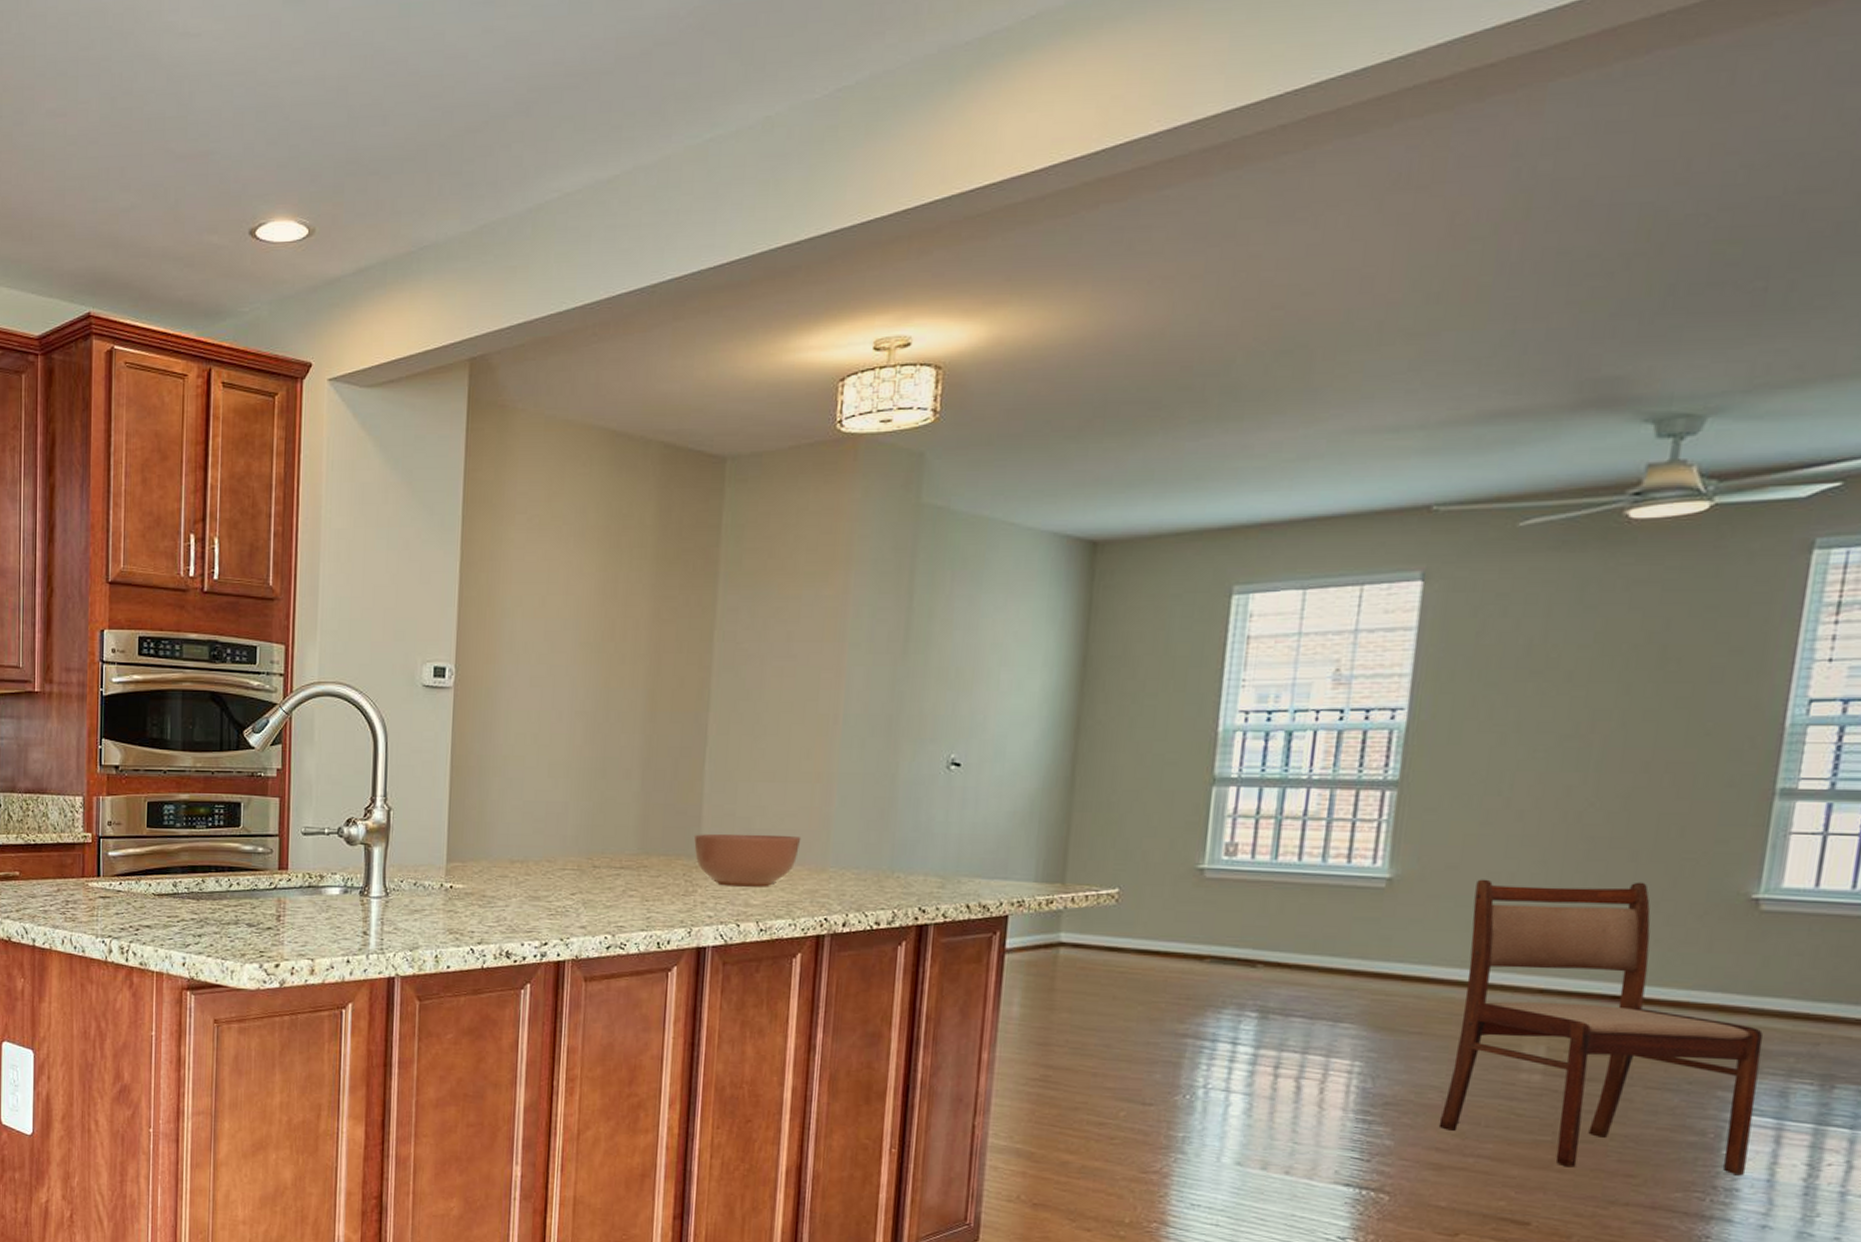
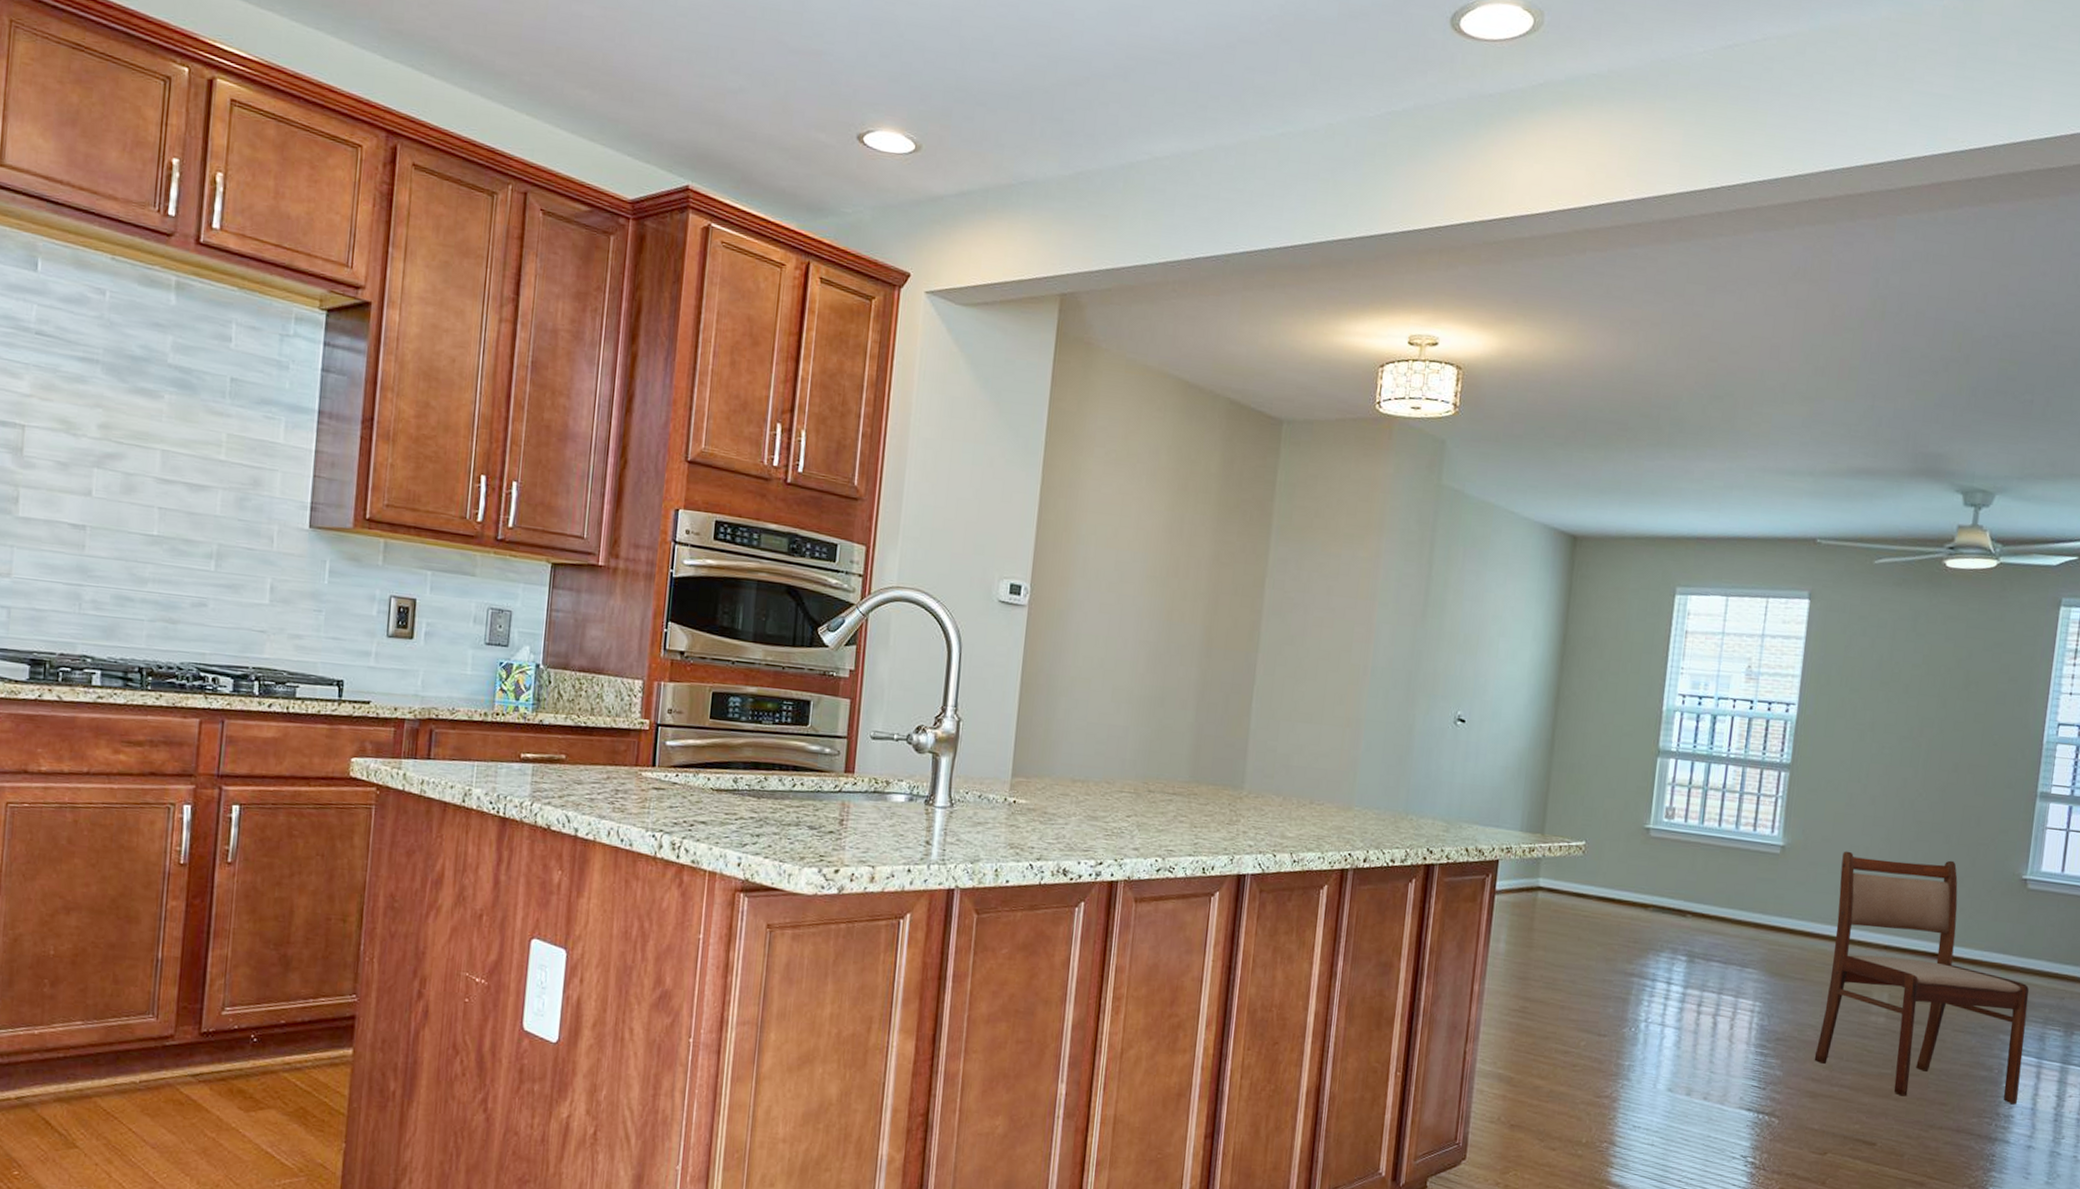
bowl: present [693,833,801,888] -> none [1239,766,1332,821]

